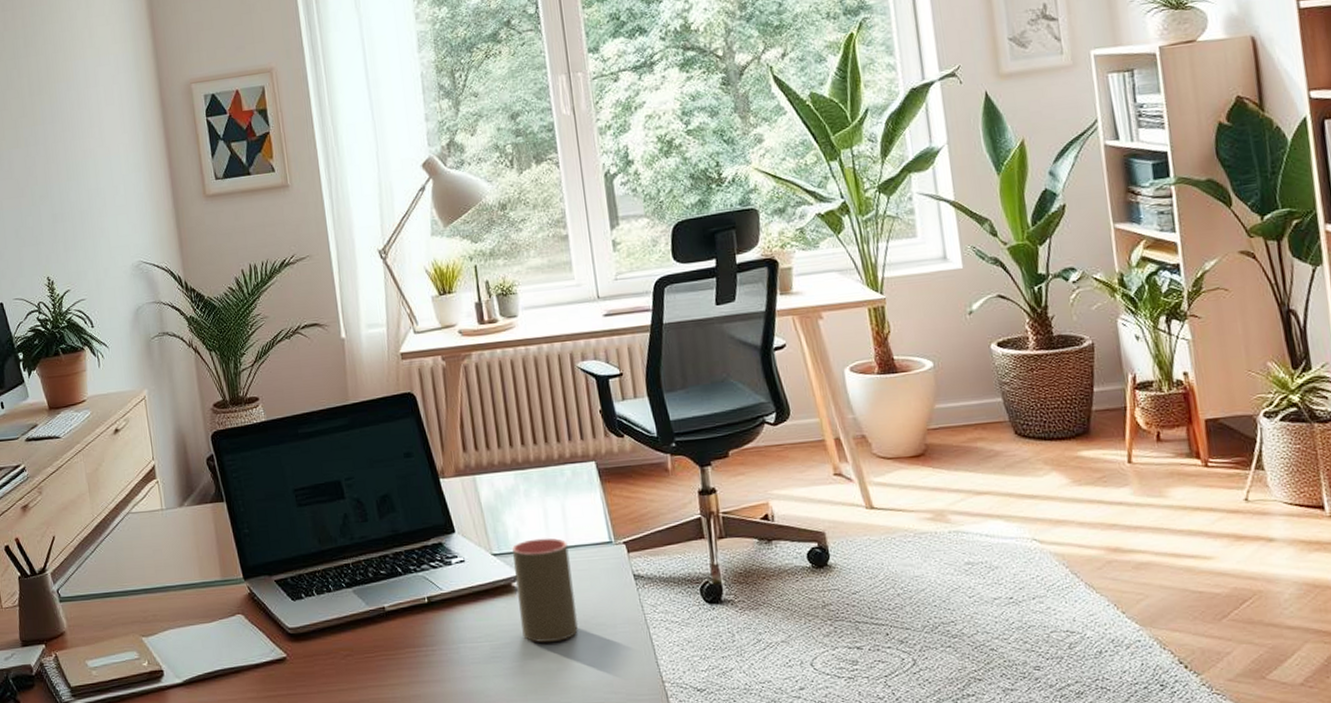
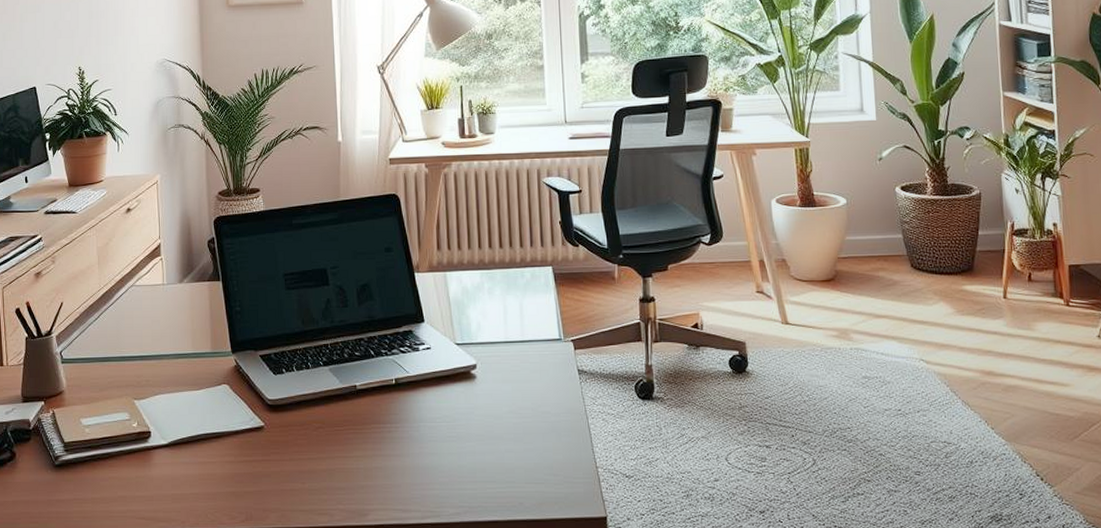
cup: present [512,538,579,642] -> none [474,332,527,425]

